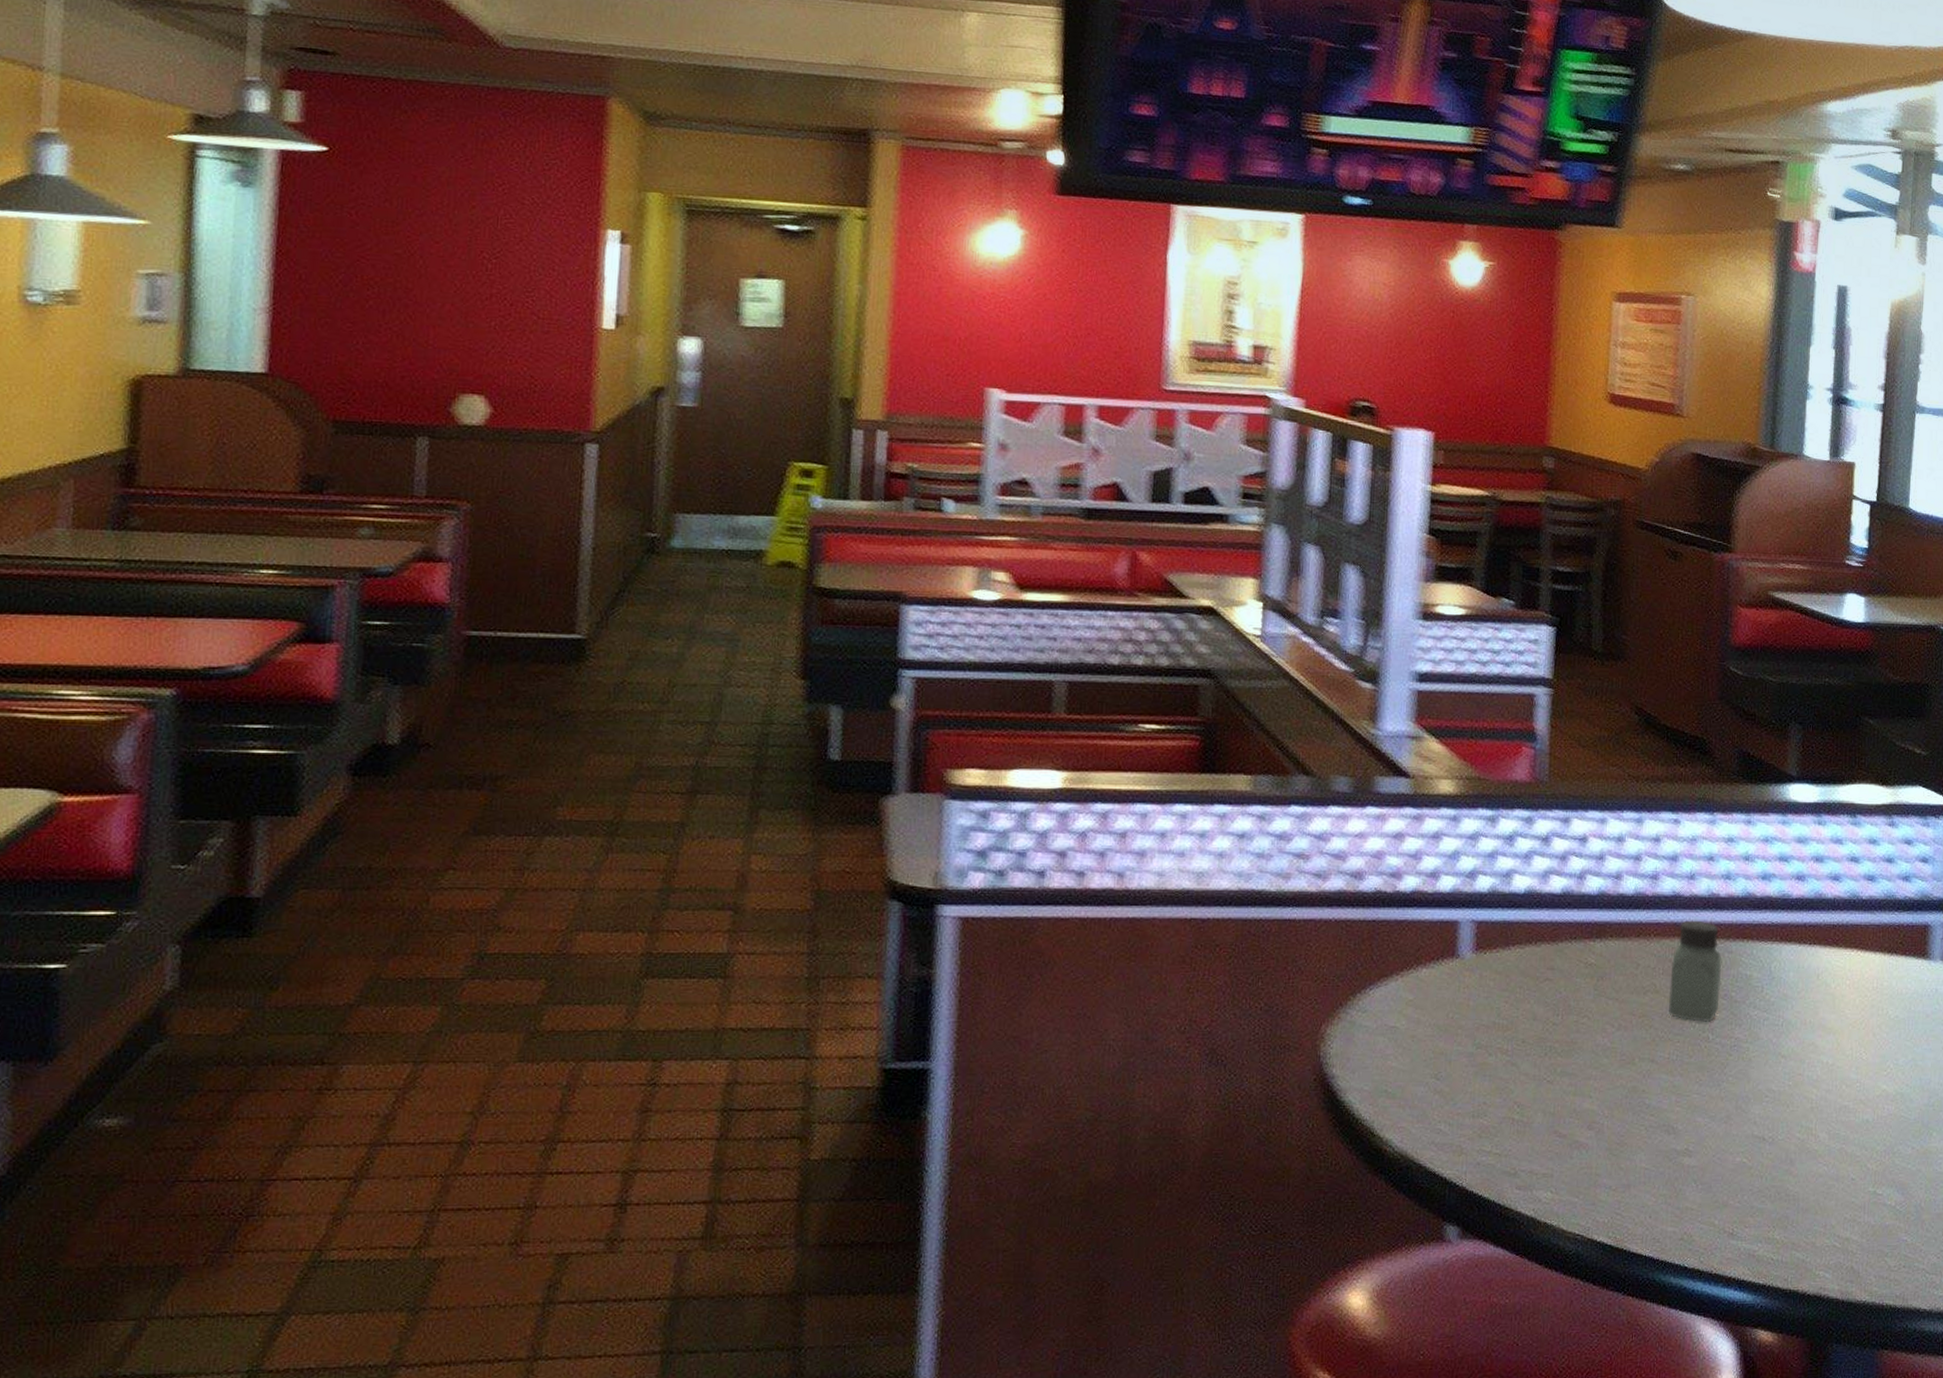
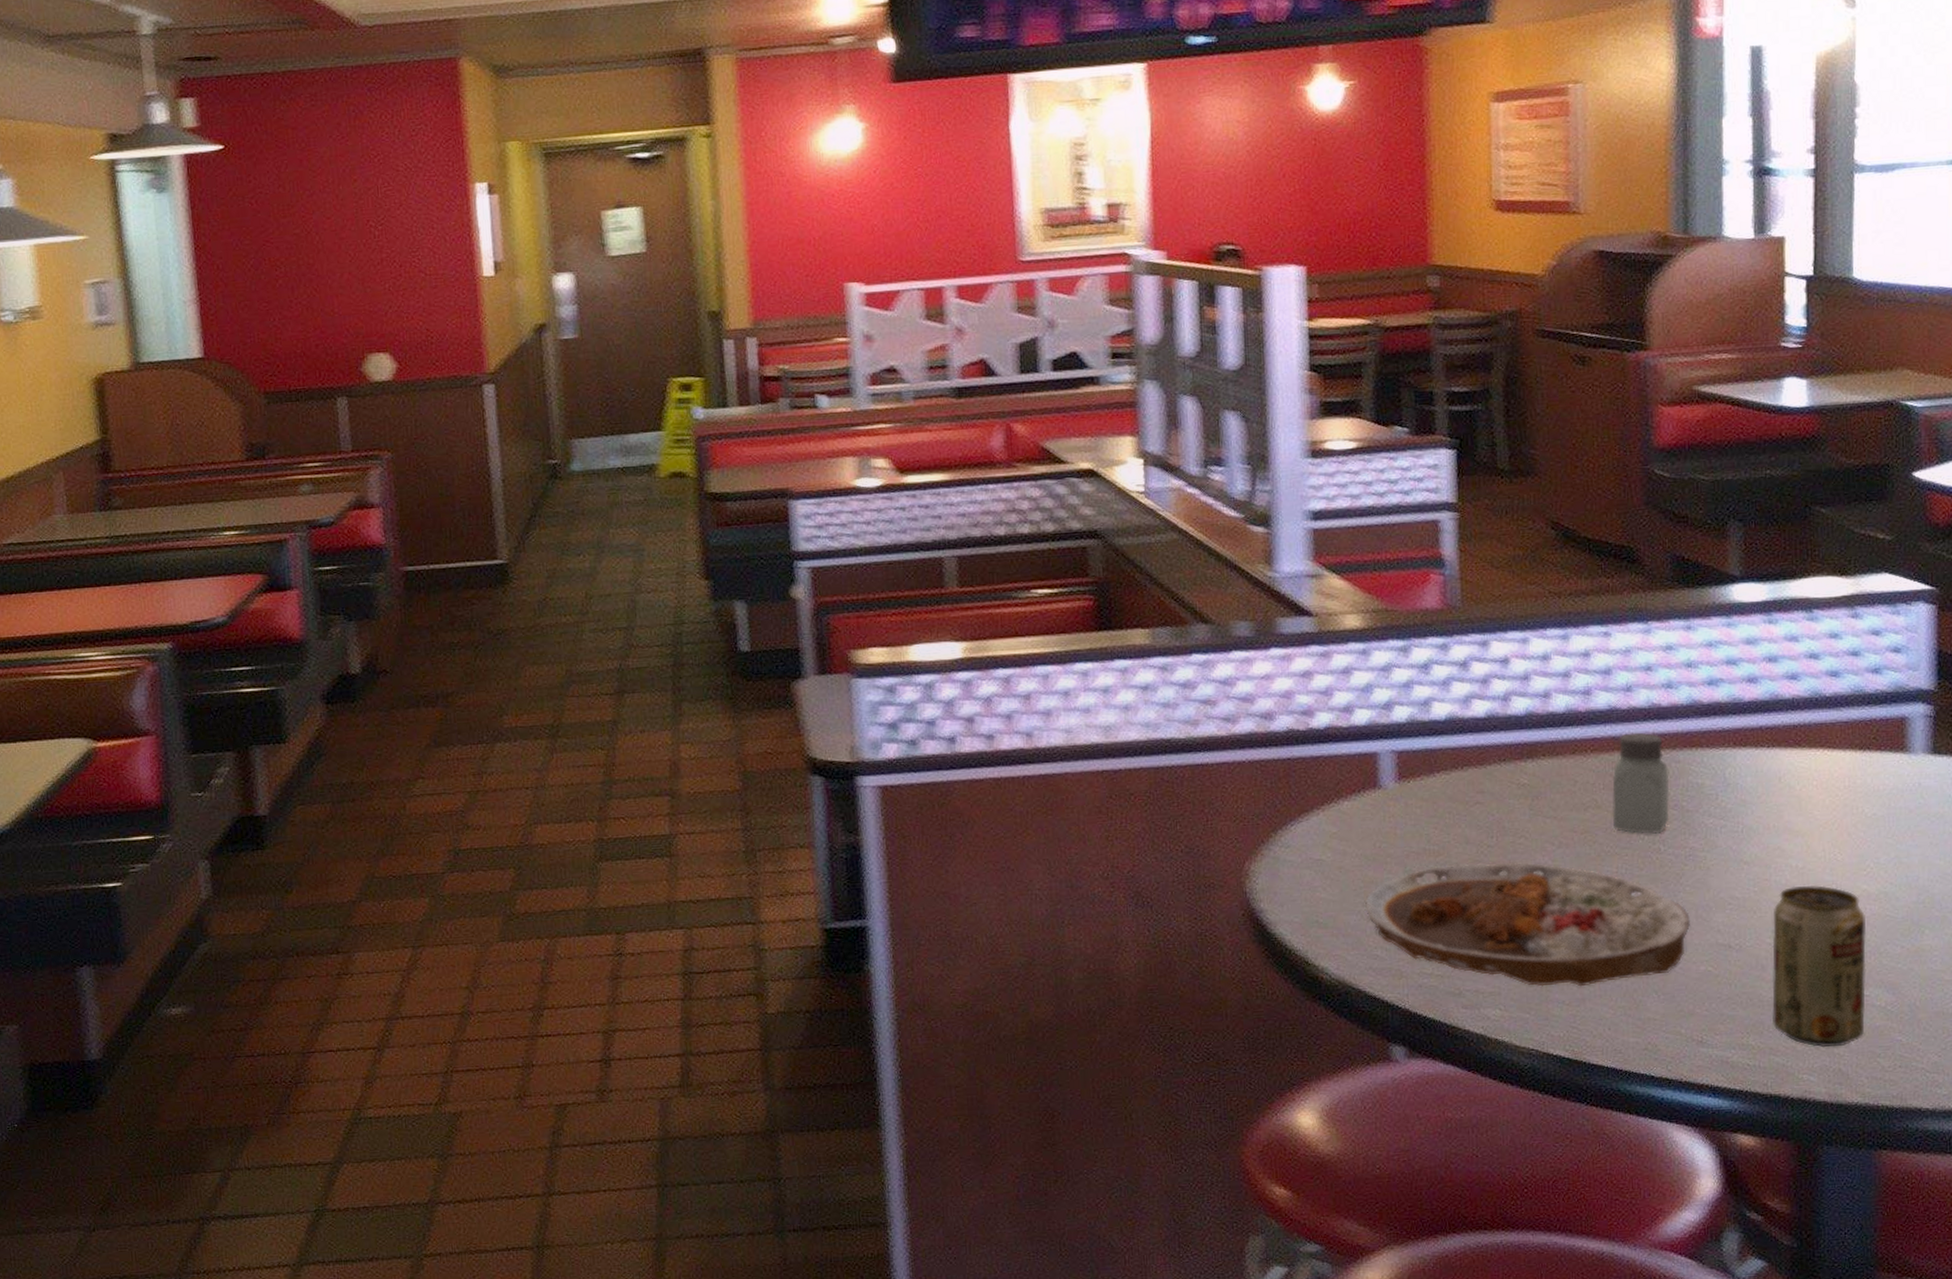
plate: none [1433,1040,1730,1173] -> present [1364,862,1690,987]
beverage can: none [1796,1082,1884,1245] -> present [1772,885,1867,1048]

